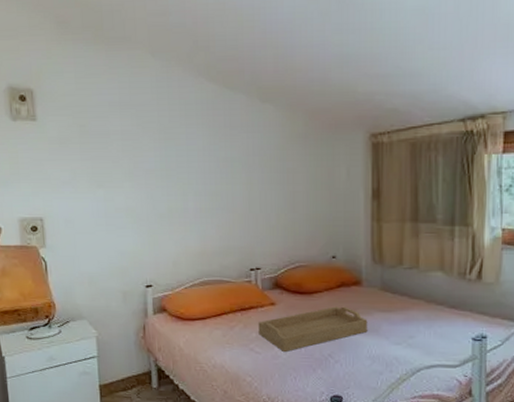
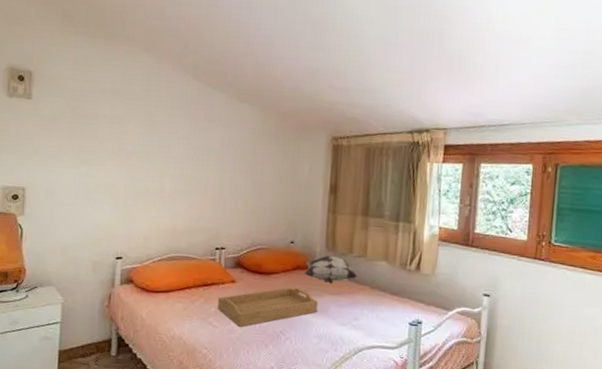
decorative pillow: none [348,268,409,299] -> present [303,255,357,283]

